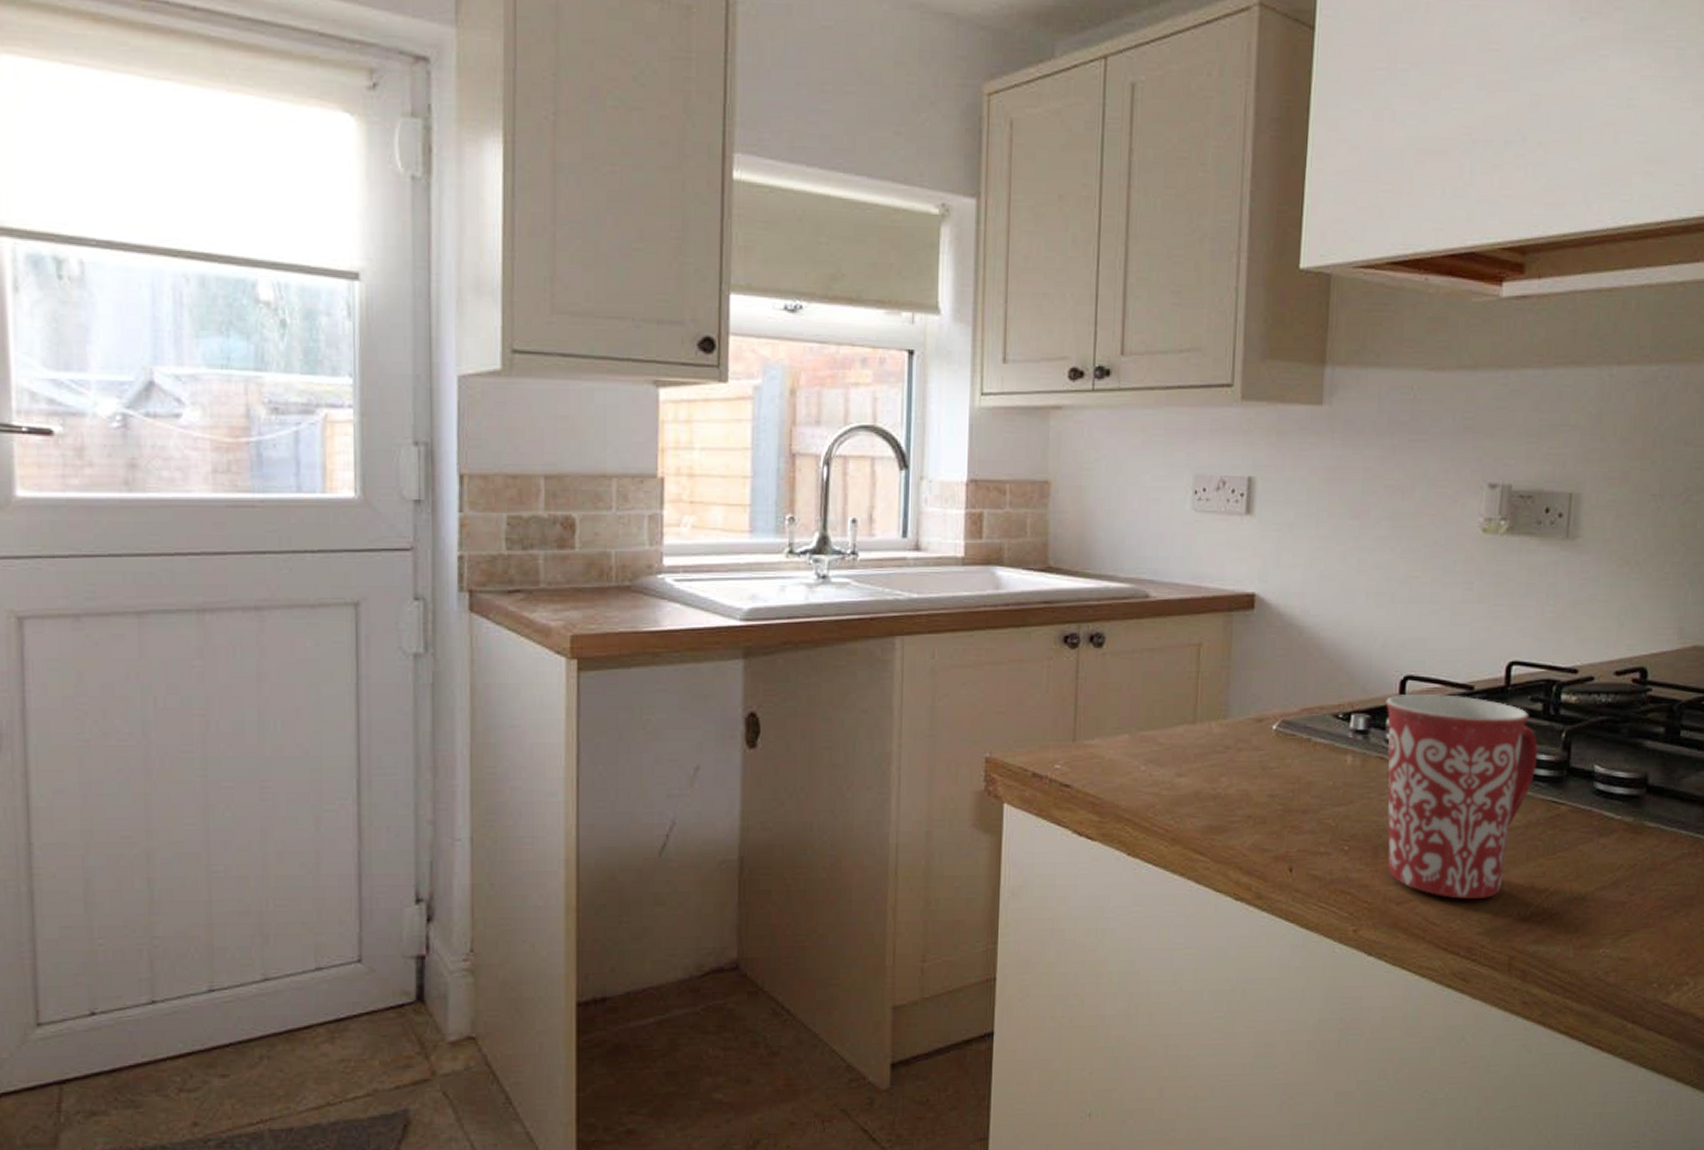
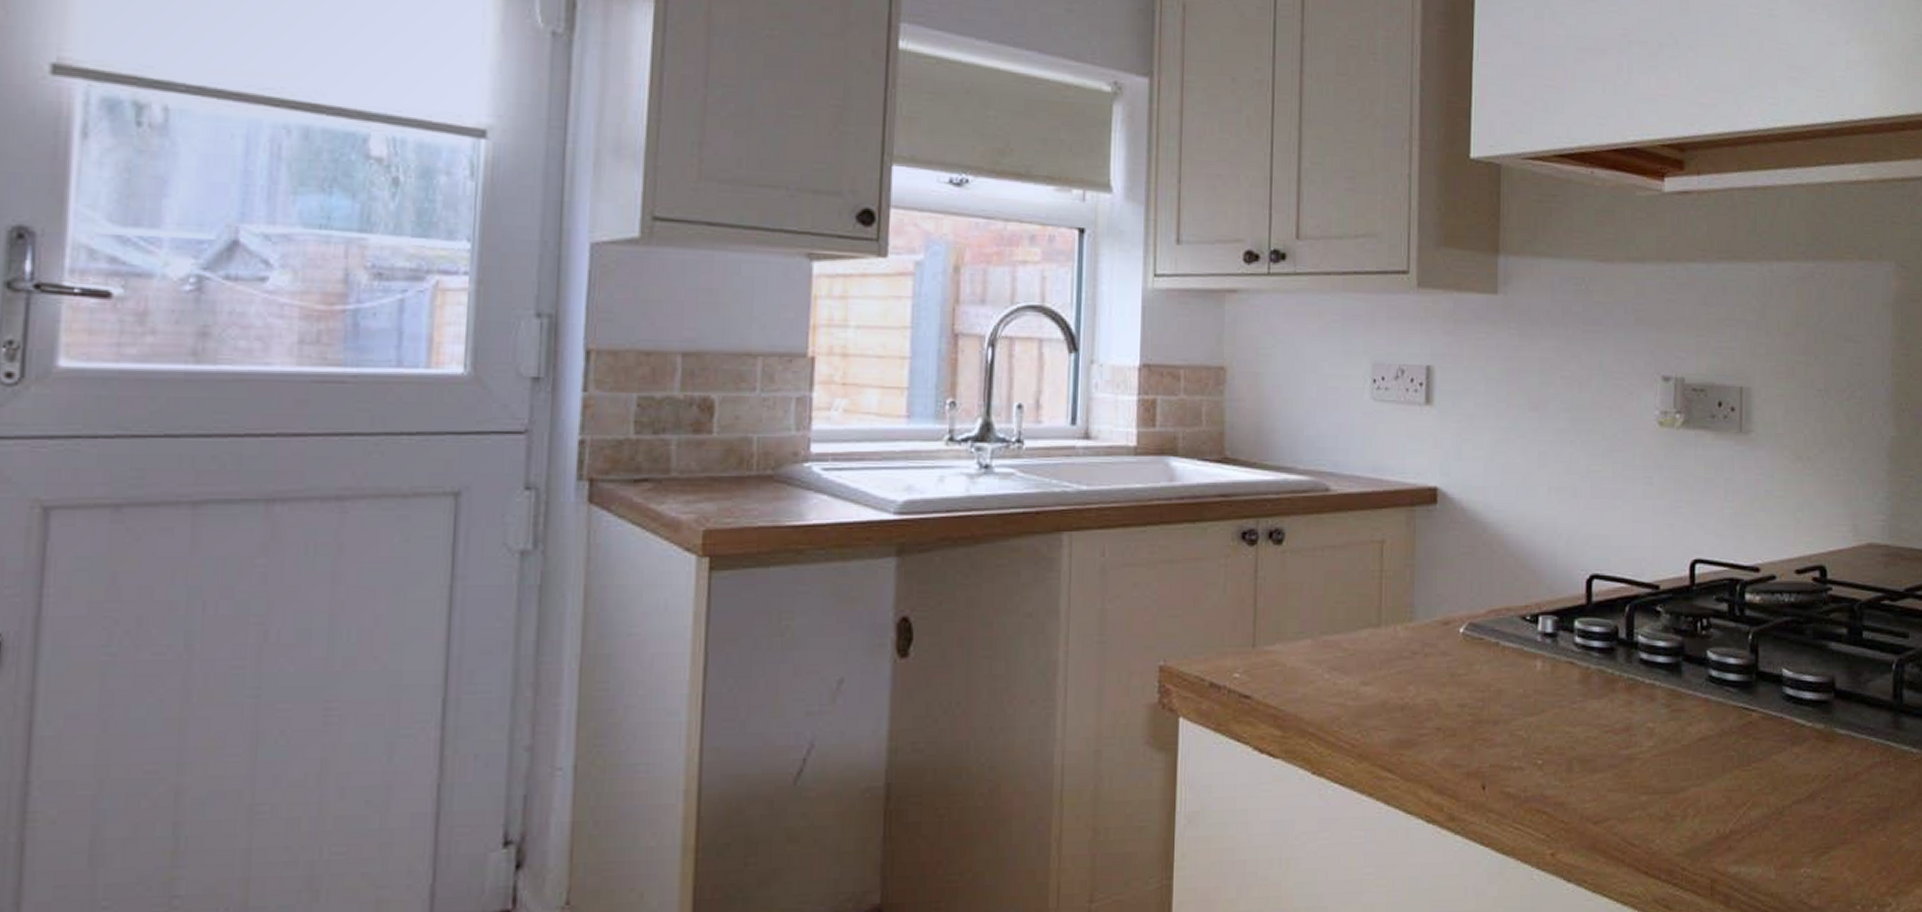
mug: present [1386,694,1538,900] -> none [1573,594,1727,817]

